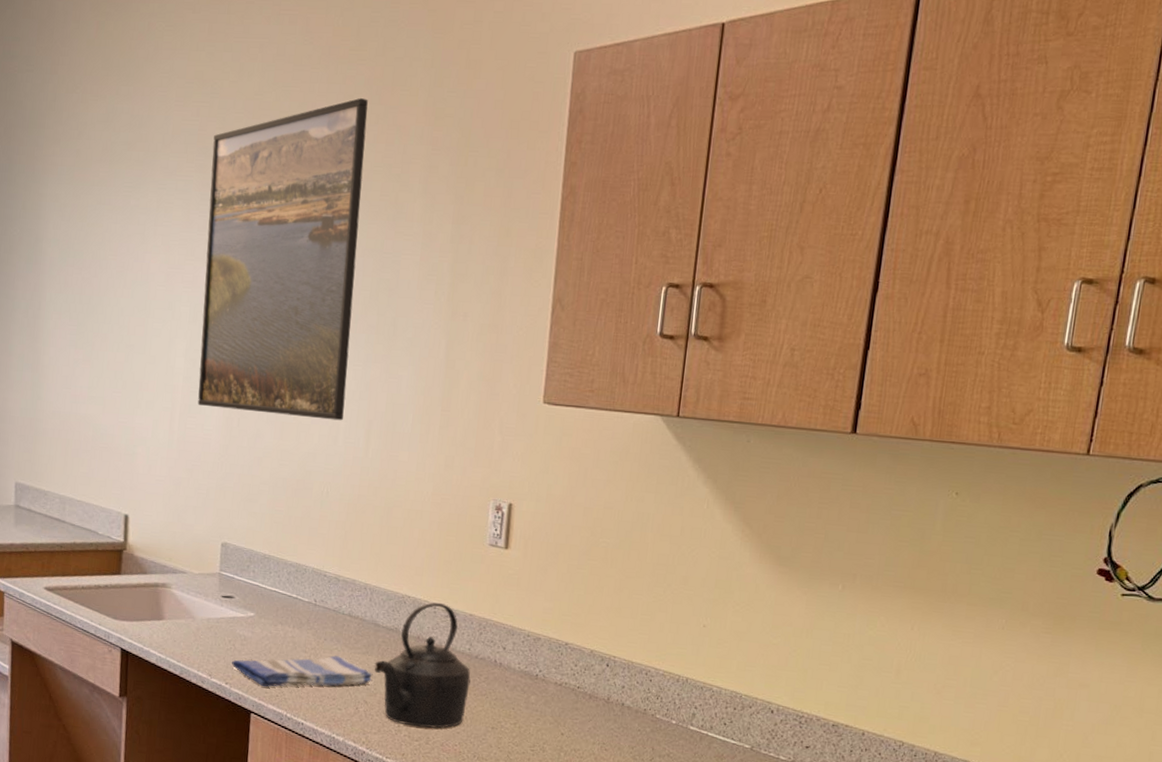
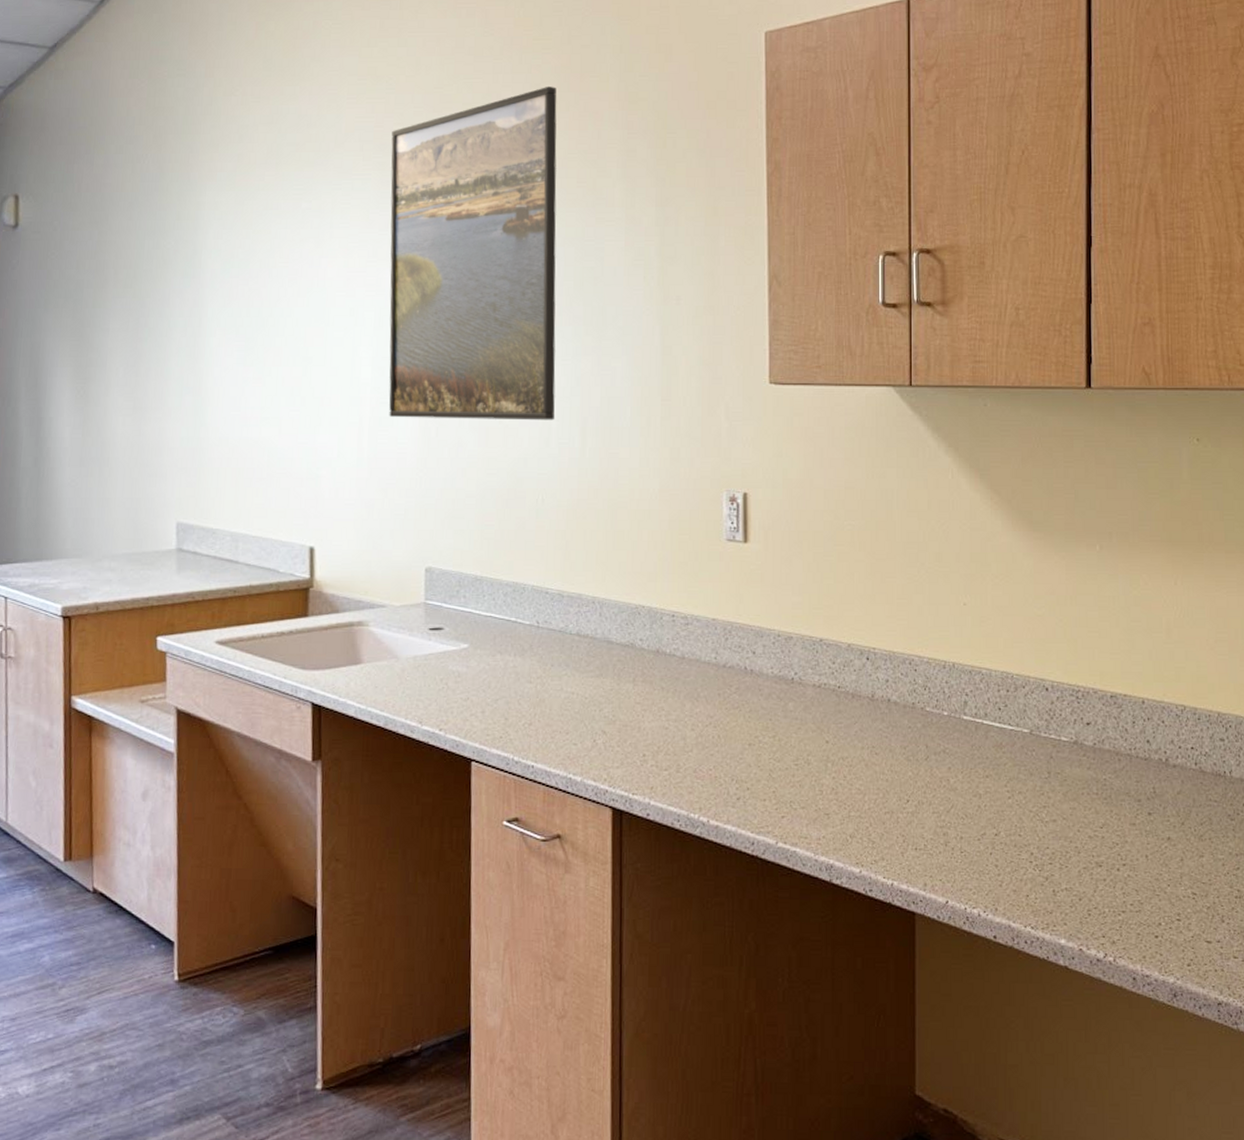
dish towel: present [232,655,373,687] -> none [445,681,610,729]
kettle: present [374,602,471,729] -> none [610,609,720,754]

